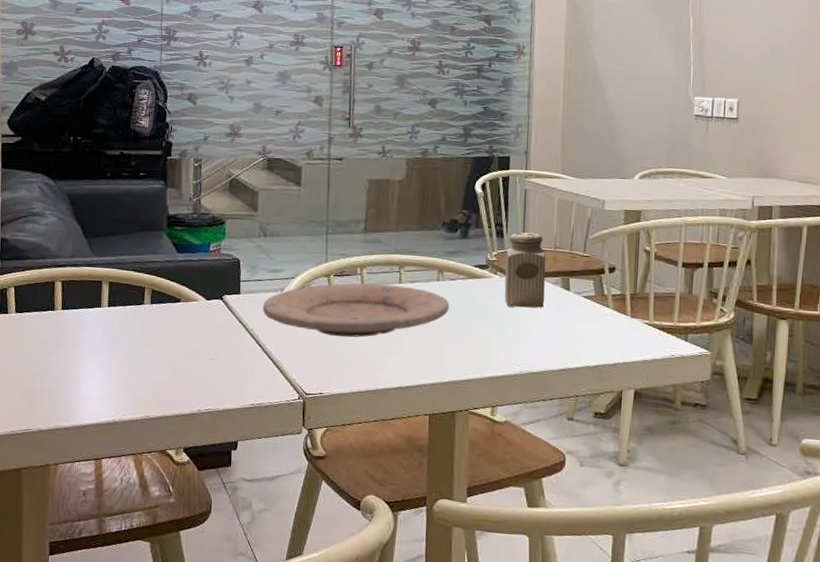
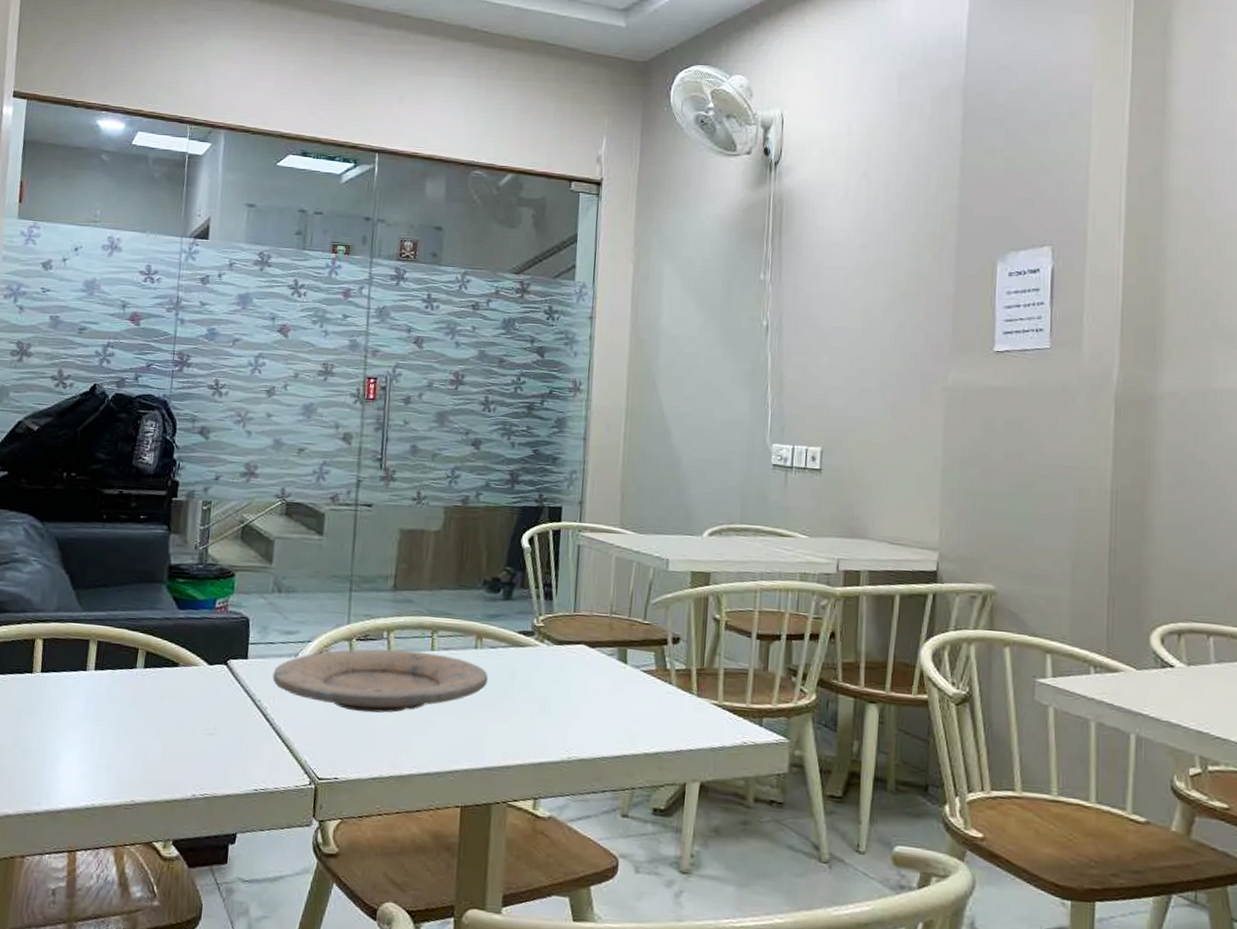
salt shaker: present [504,232,546,308] -> none [552,594,601,683]

